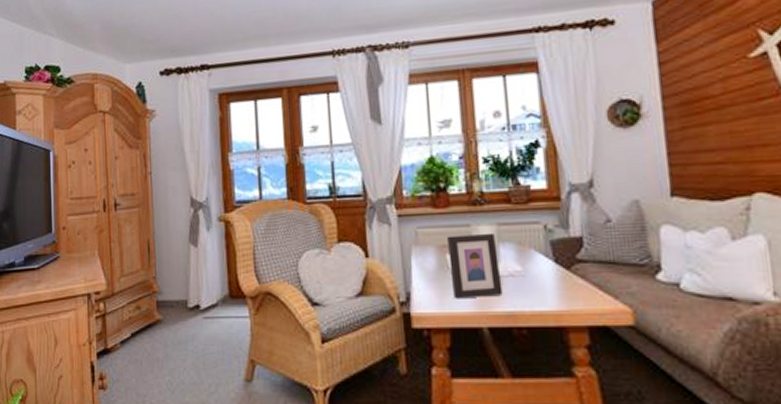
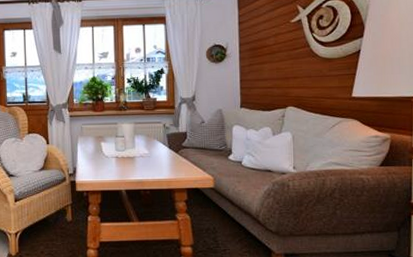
picture frame: present [447,232,503,299] -> none [102,128,136,172]

